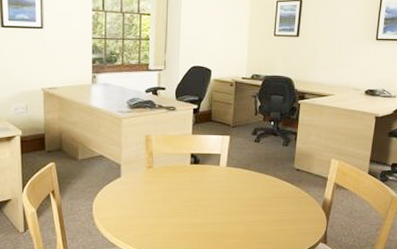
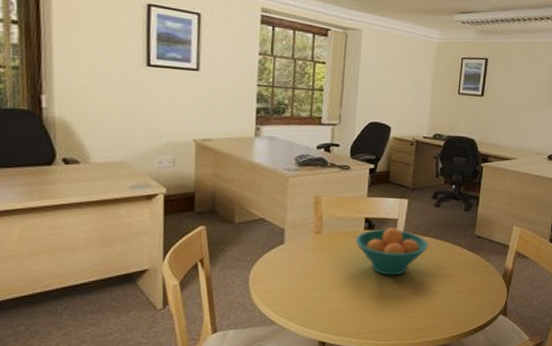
fruit bowl: none [183,162,249,206] -> present [355,227,428,276]

